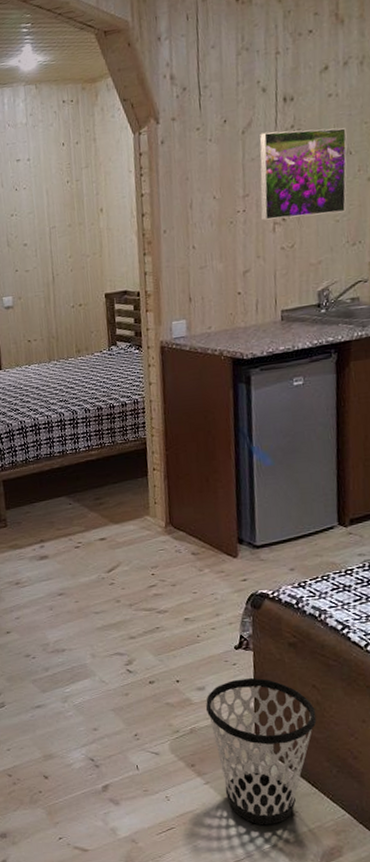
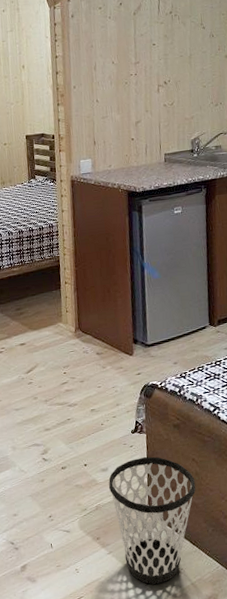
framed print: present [259,128,347,221] -> none [147,15,211,83]

